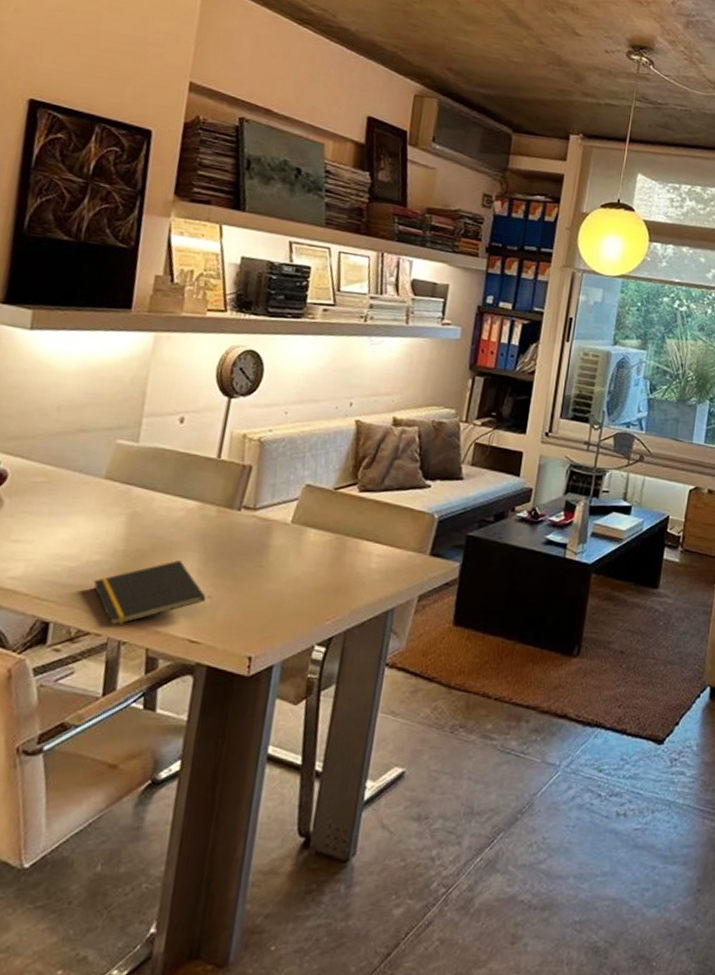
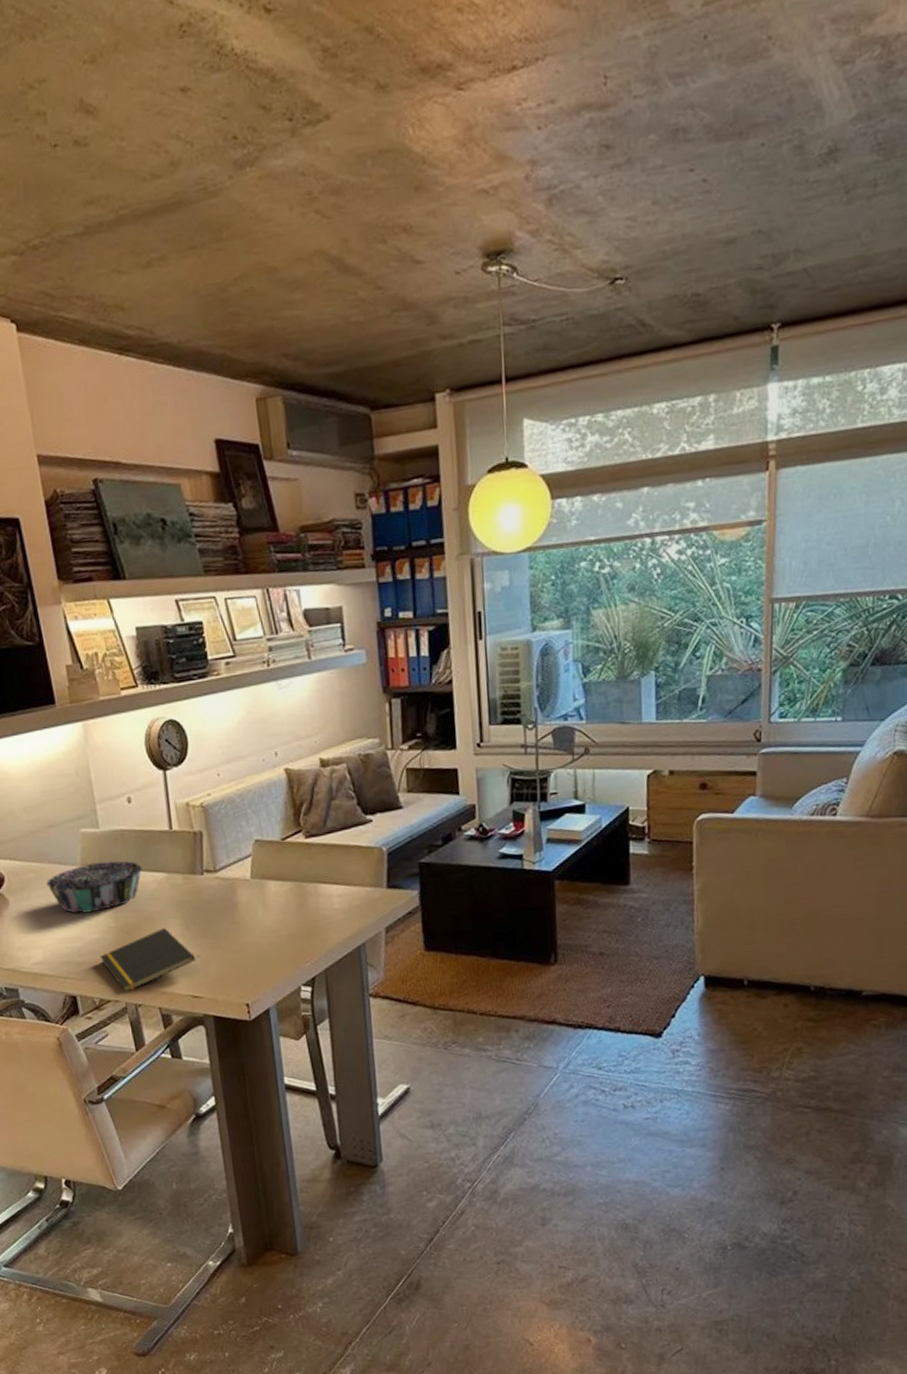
decorative bowl: none [56,477,175,531] -> present [46,860,142,914]

